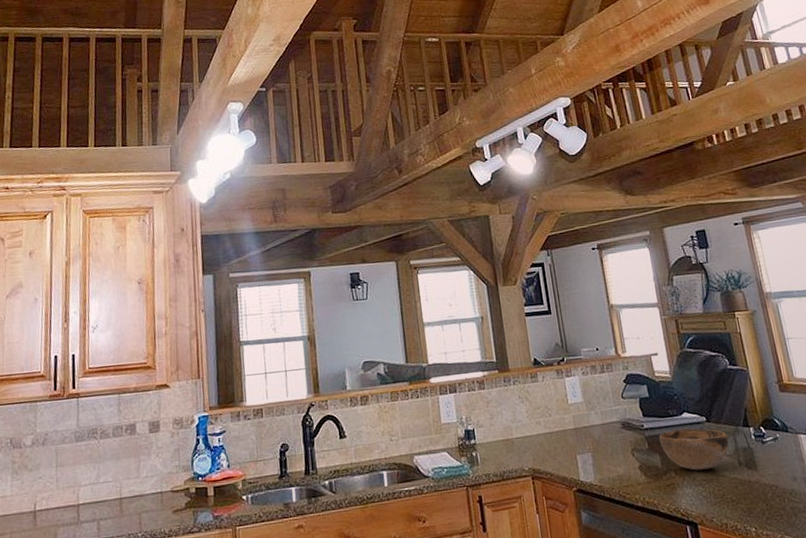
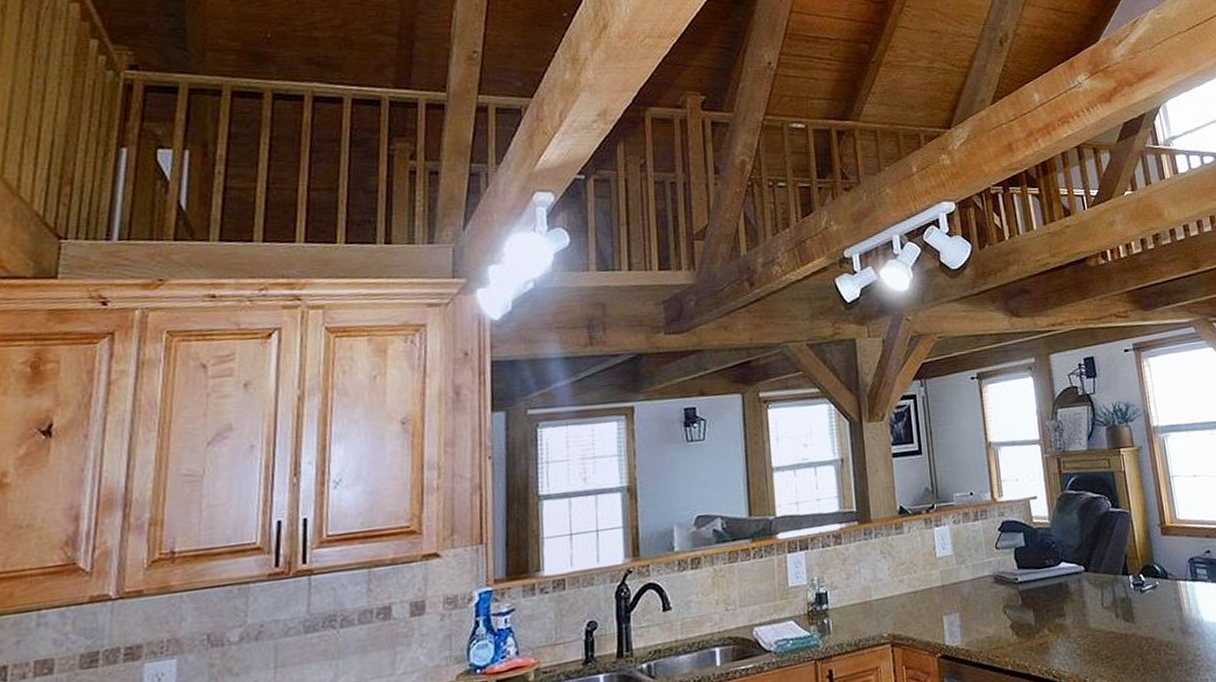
decorative bowl: present [659,428,729,471] -> none [1034,579,1107,626]

